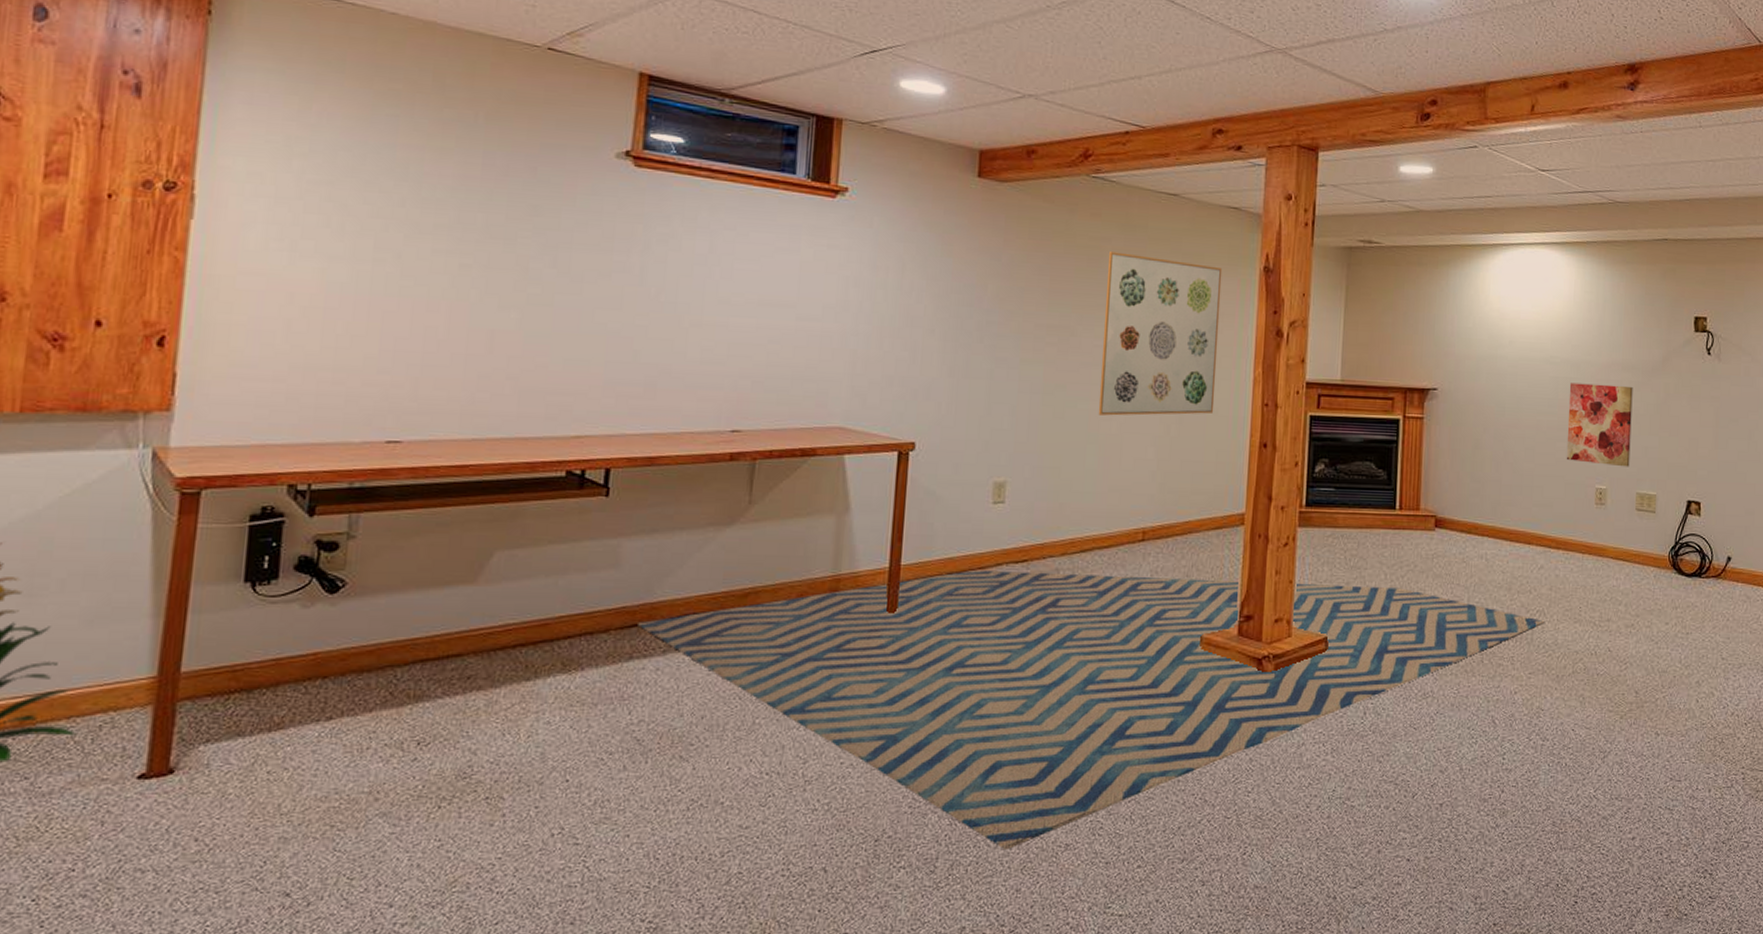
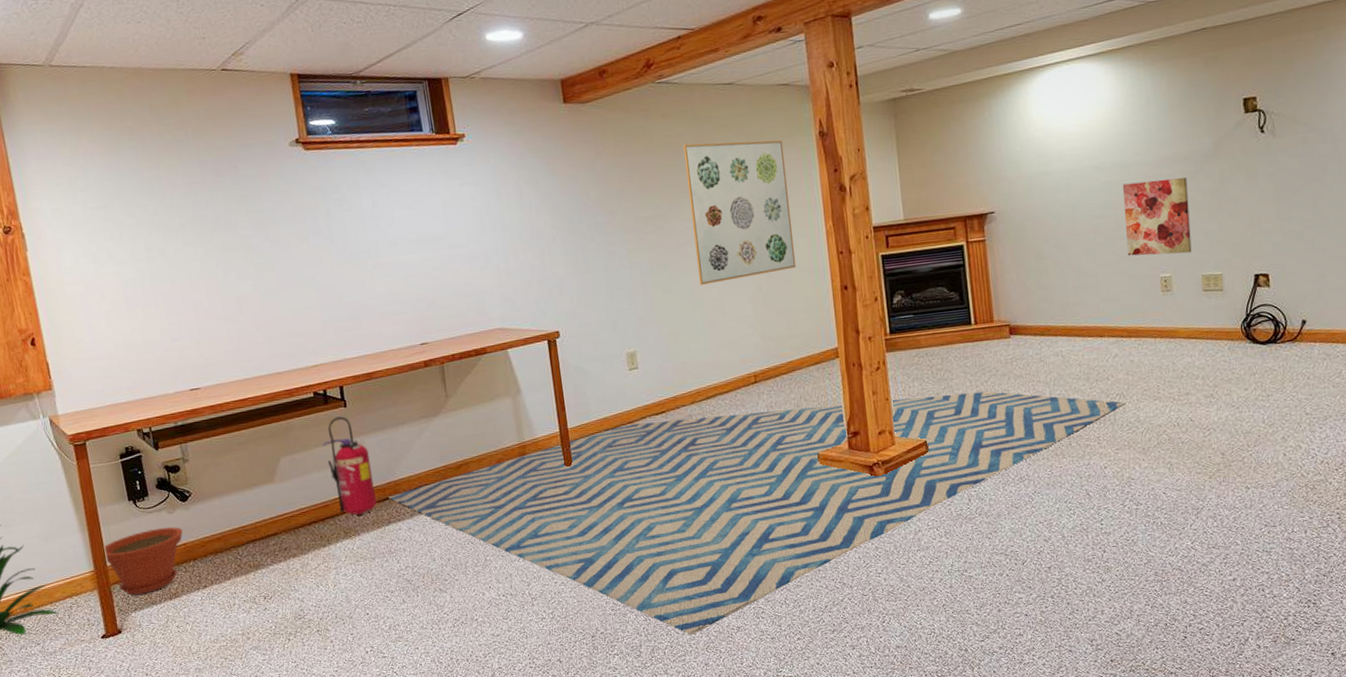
plant pot: none [179,626,318,719] -> present [102,526,183,595]
fire extinguisher: none [560,507,625,643] -> present [322,416,377,516]

